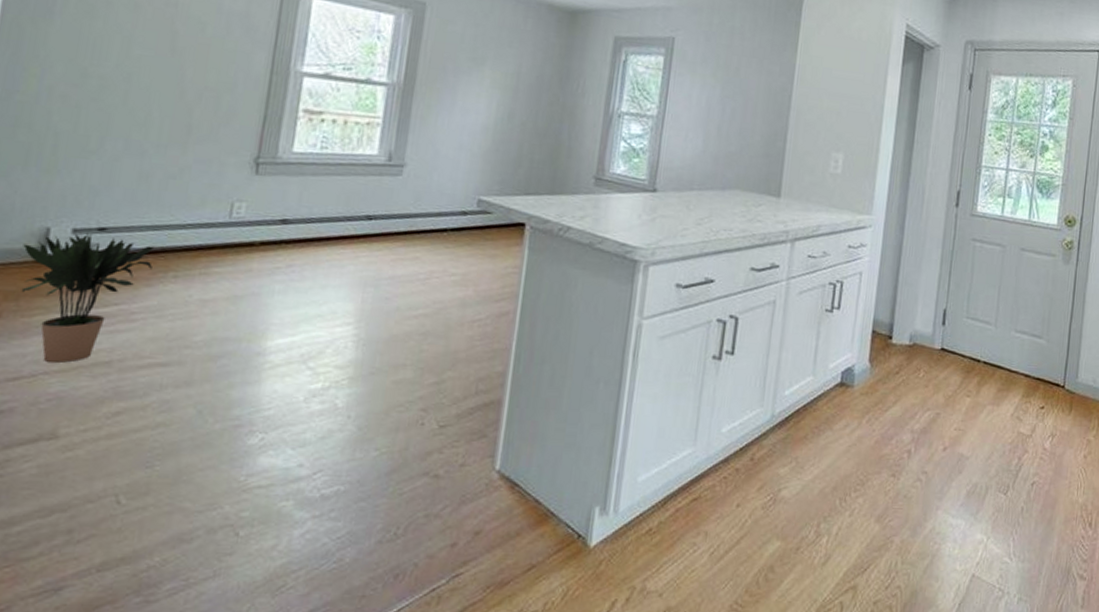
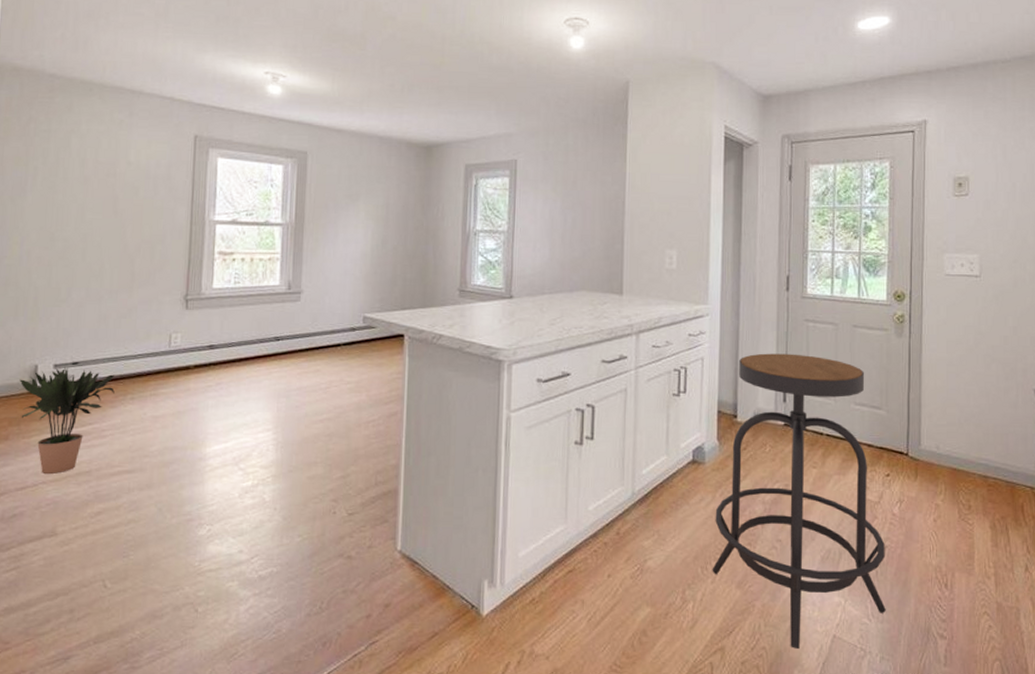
bar stool: none [851,271,1033,589] -> present [712,353,886,650]

